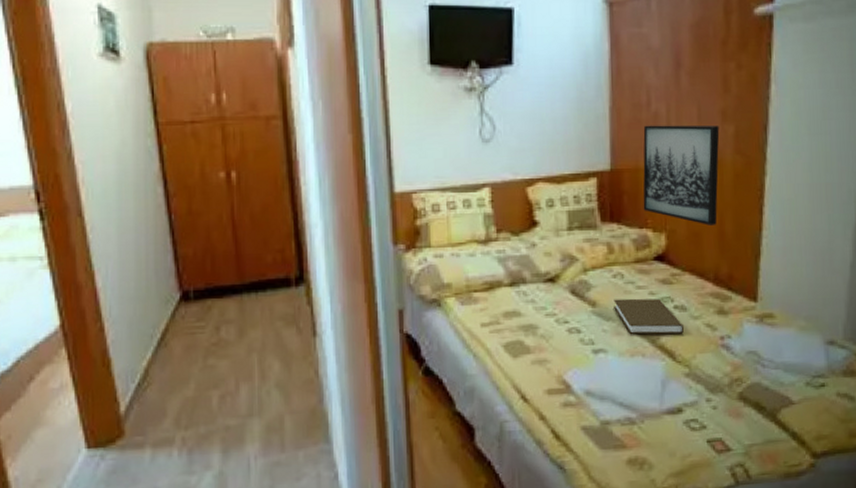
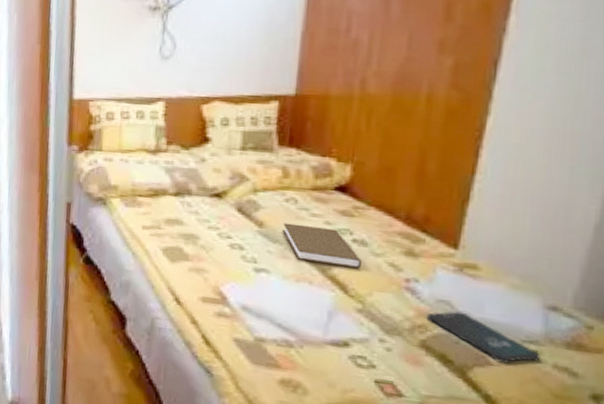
wall art: present [643,125,720,225] -> none [328,52,434,163]
tablet: none [741,359,828,400] -> present [427,311,541,364]

